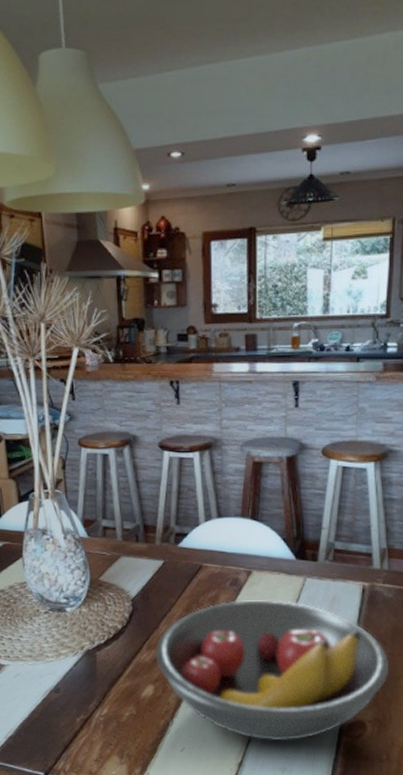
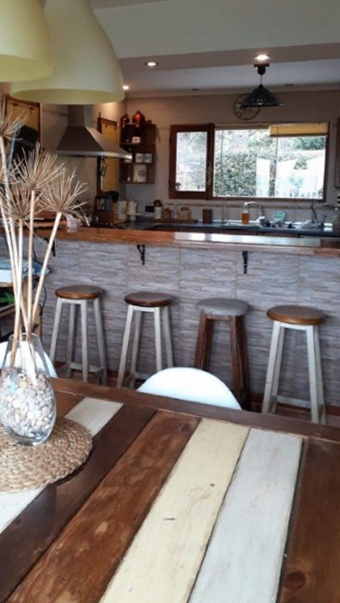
fruit bowl: present [155,600,388,741] -> none [110,445,326,588]

